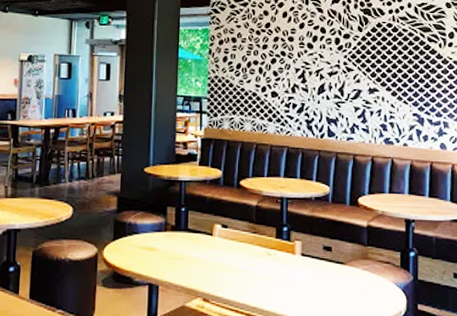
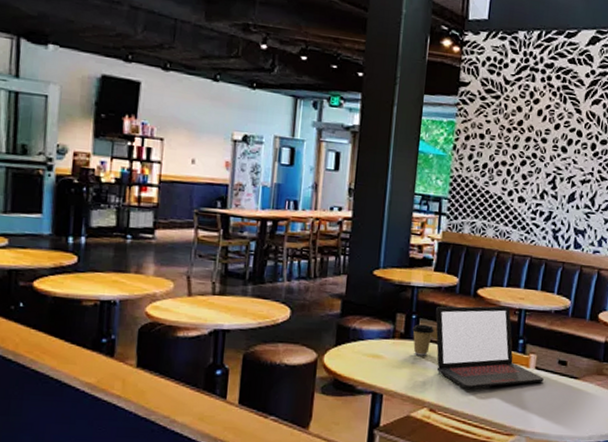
coffee cup: none [182,216,202,247] -> present [412,324,434,356]
laptop: none [203,195,310,278] -> present [435,306,544,389]

